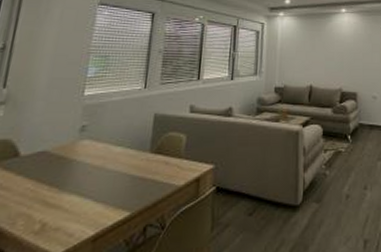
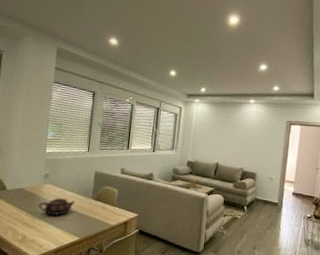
teapot: none [69,158,126,186] -> present [38,198,75,216]

